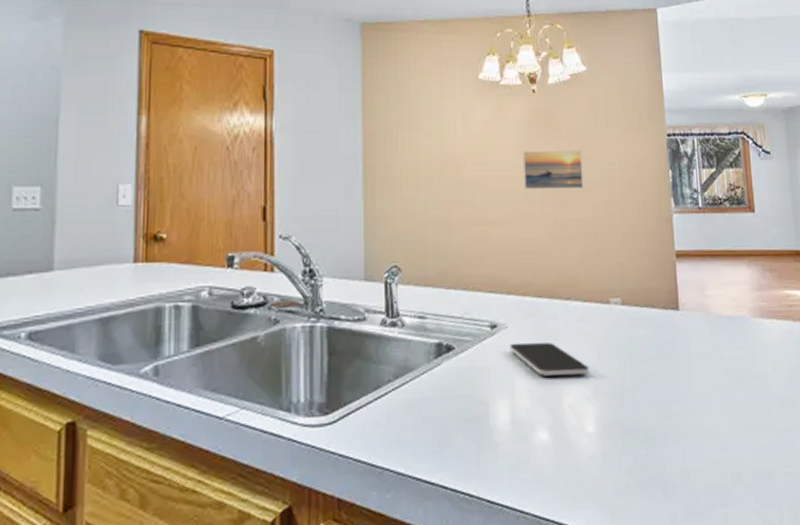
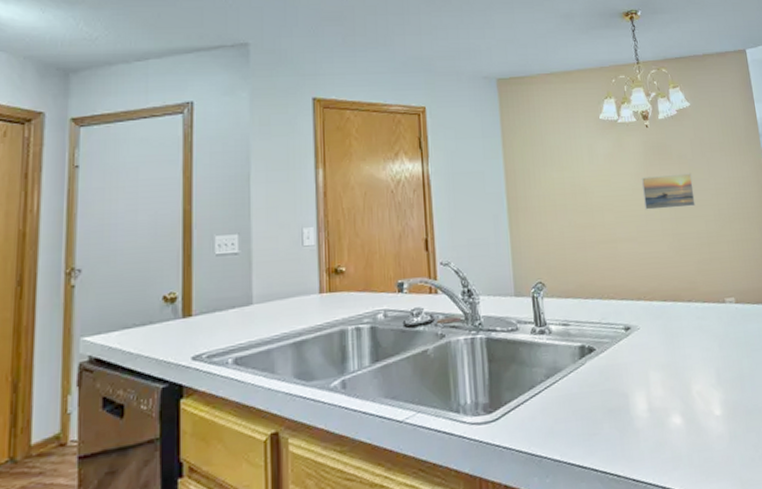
smartphone: present [509,342,589,376] -> none [642,339,713,369]

